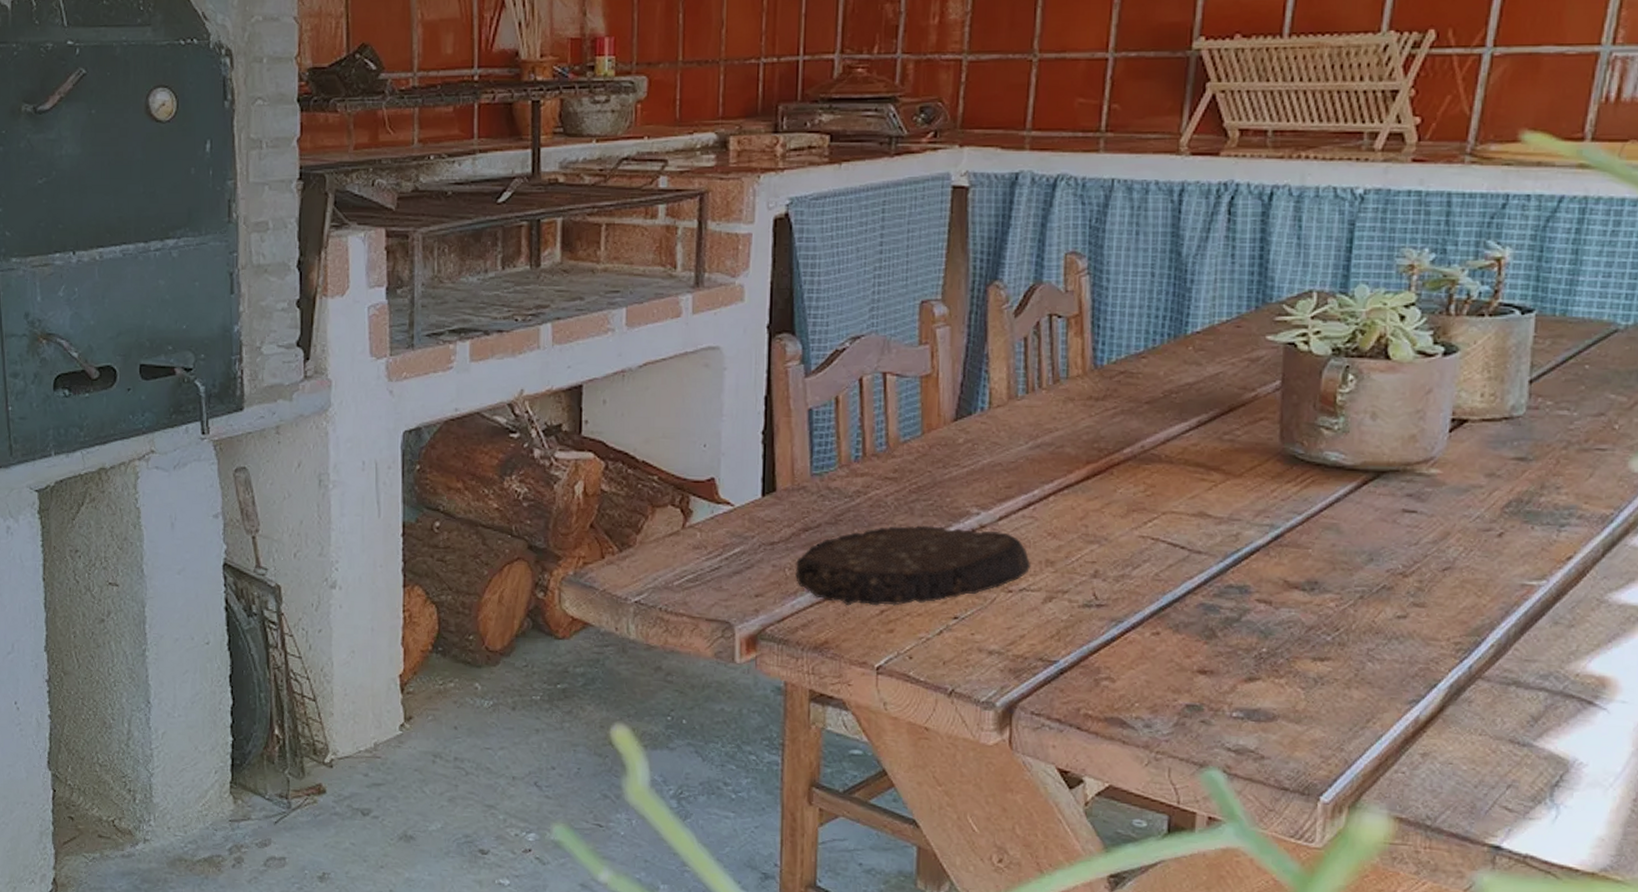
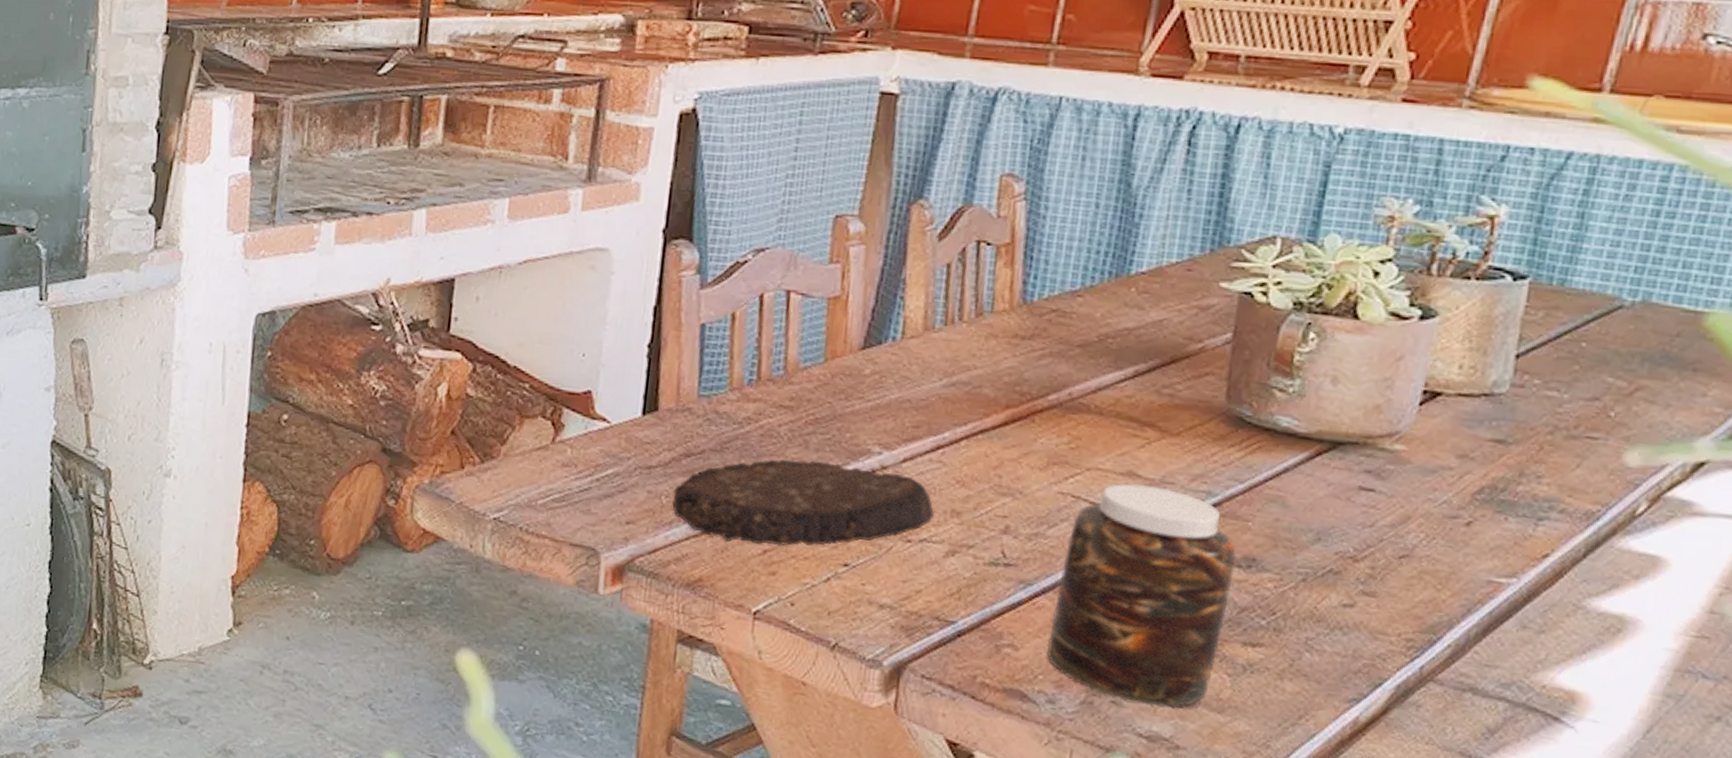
jar: none [1139,523,1300,722] -> present [1046,484,1237,707]

